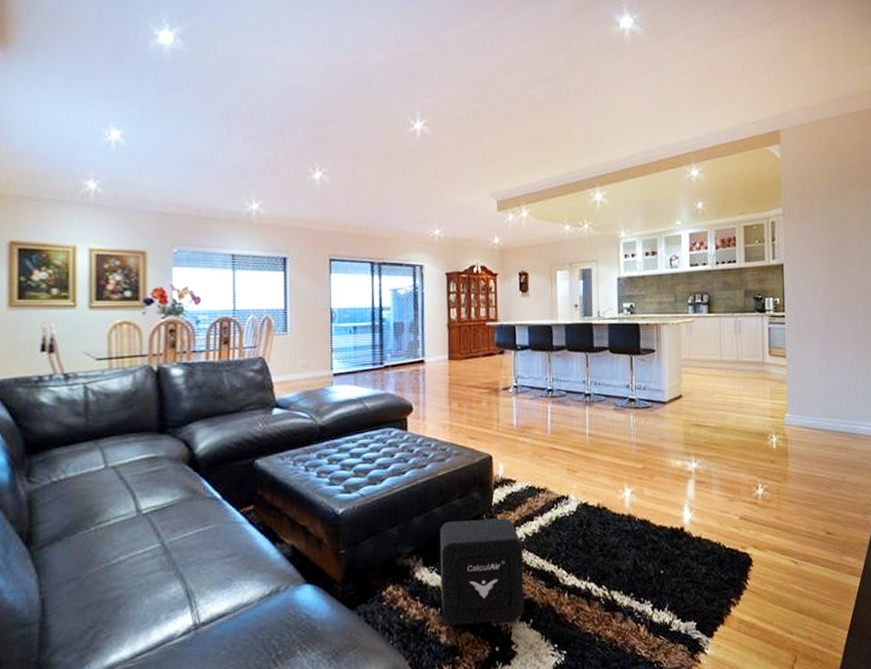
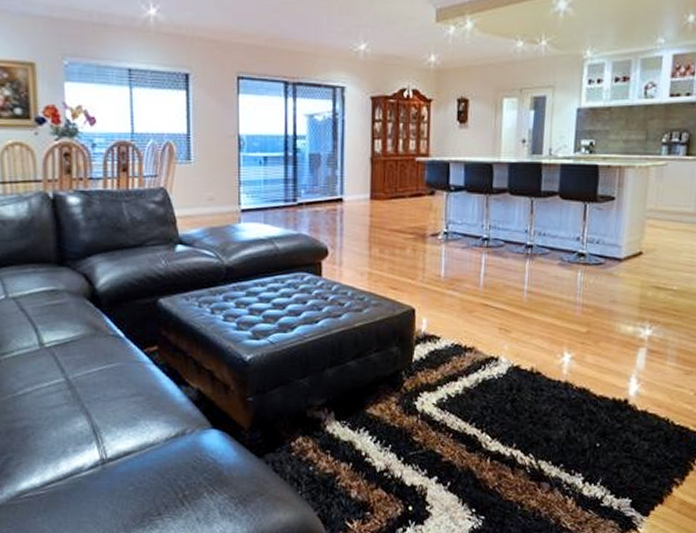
air purifier: present [440,518,524,626] -> none [352,375,445,482]

